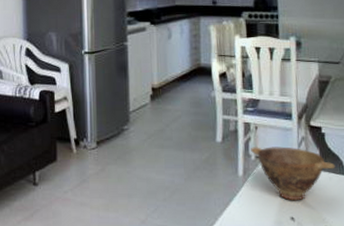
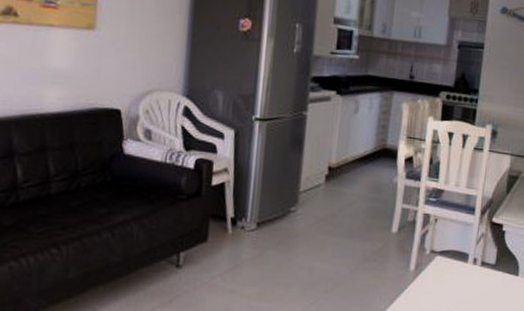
bowl: present [251,146,336,201] -> none [427,240,511,300]

